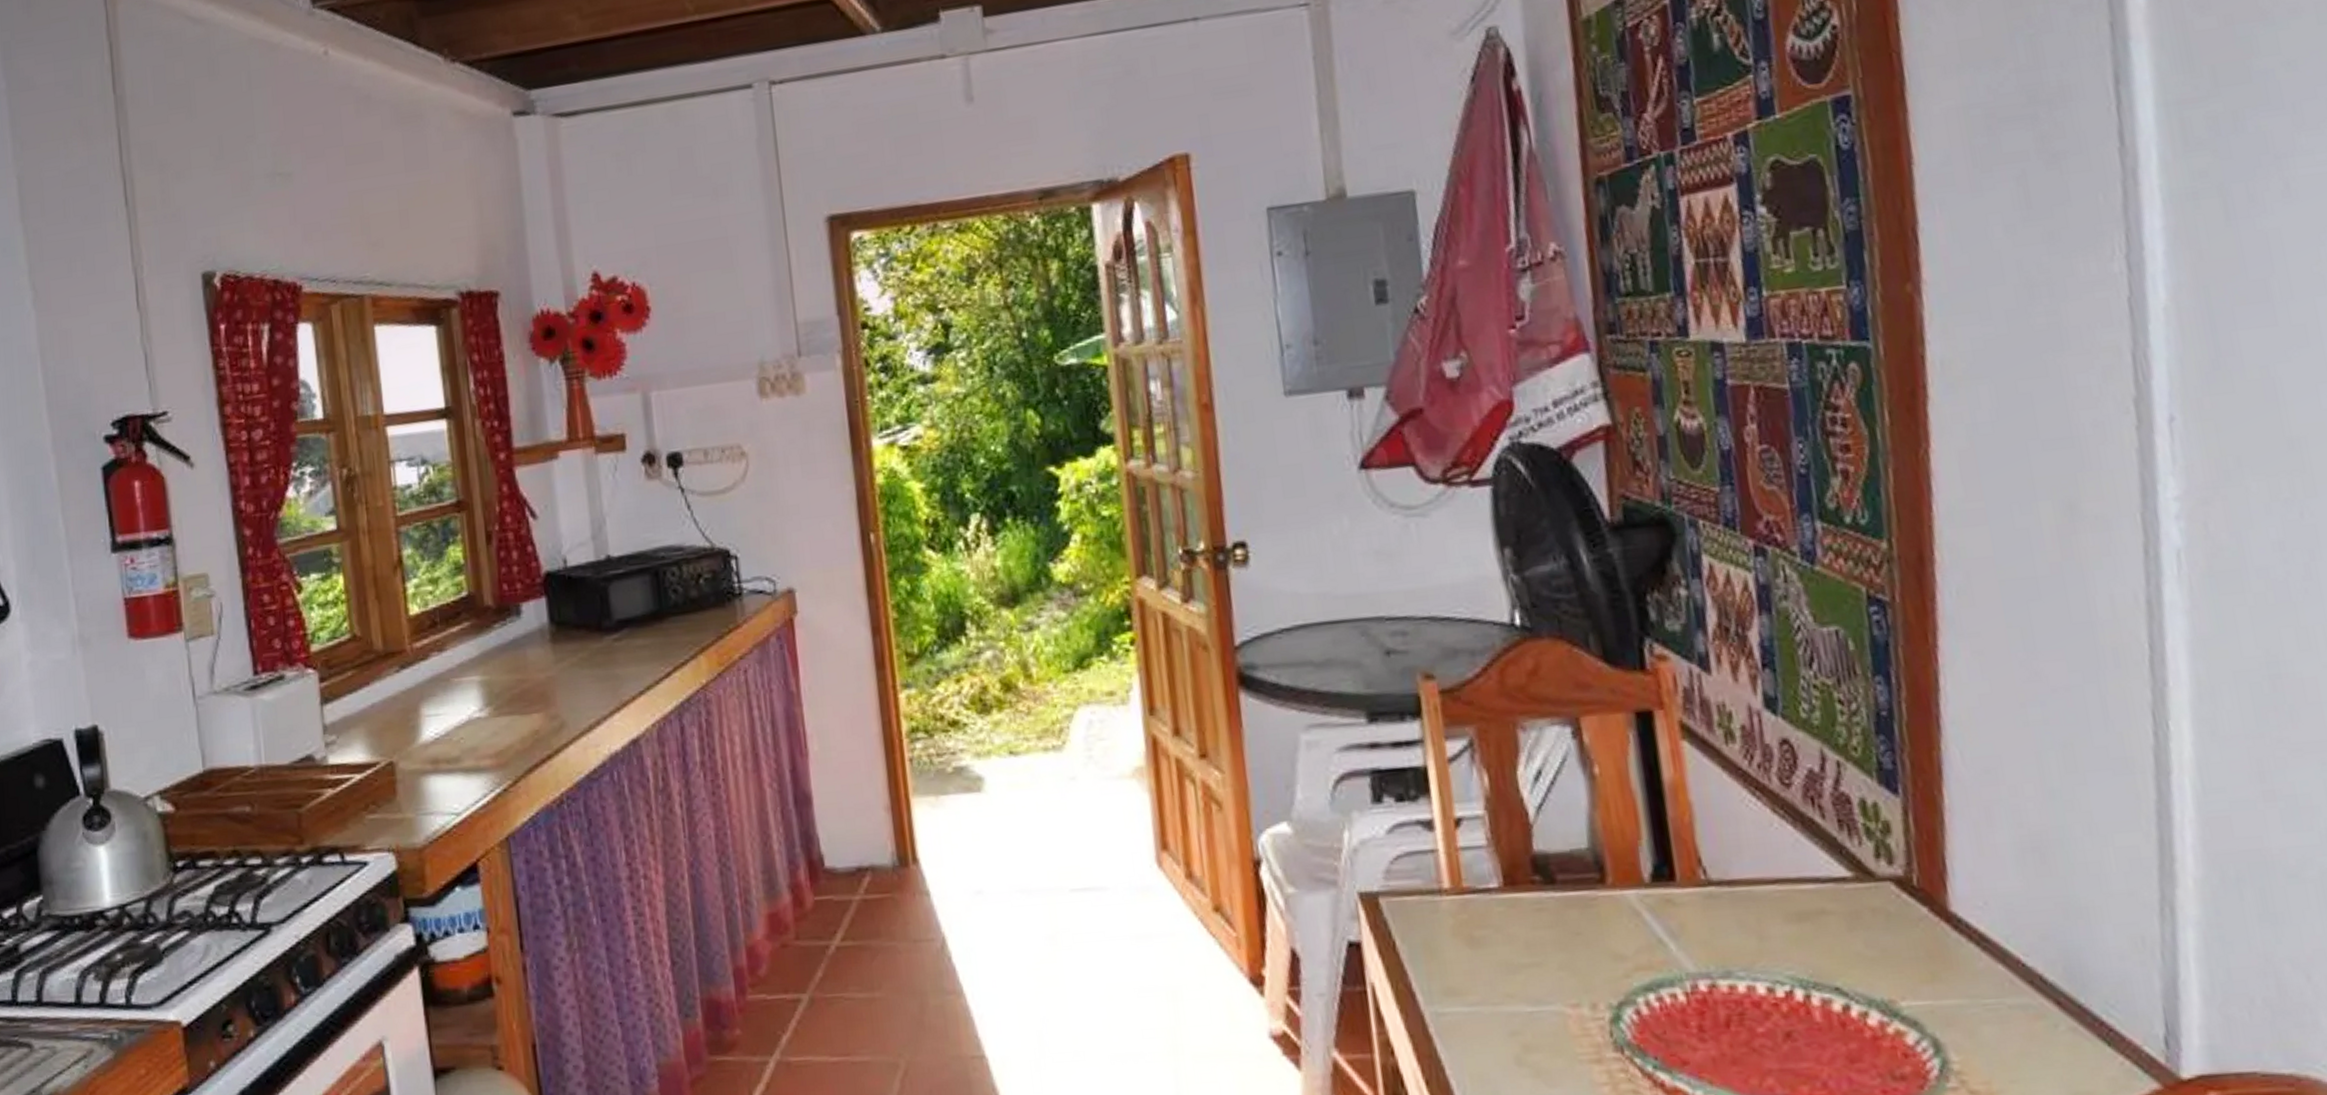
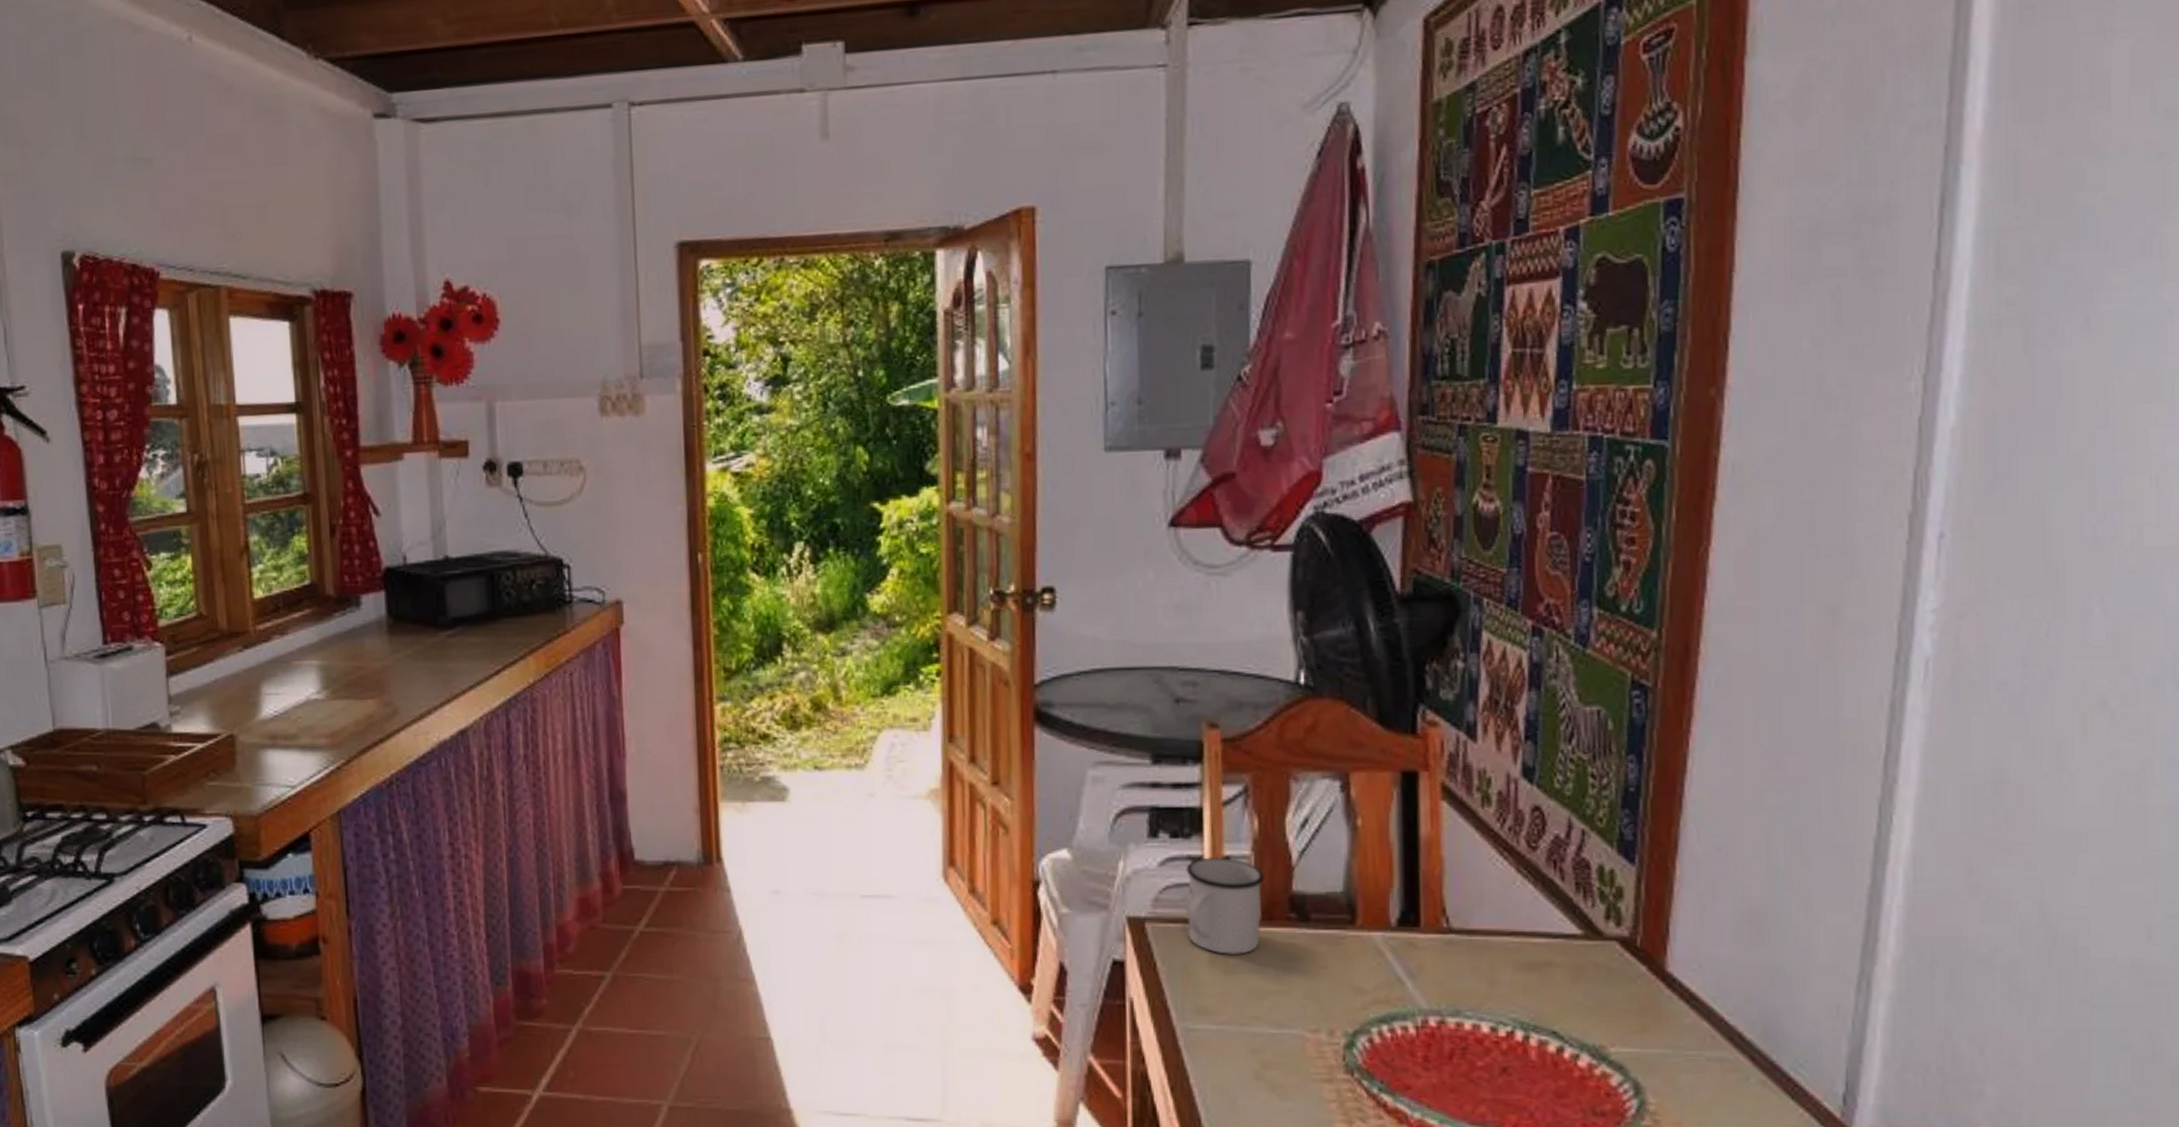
mug: none [1416,819,1505,927] -> present [1186,857,1264,954]

